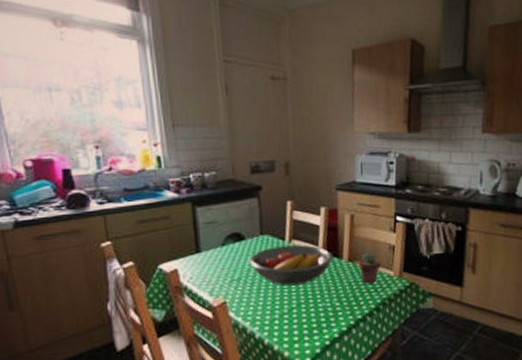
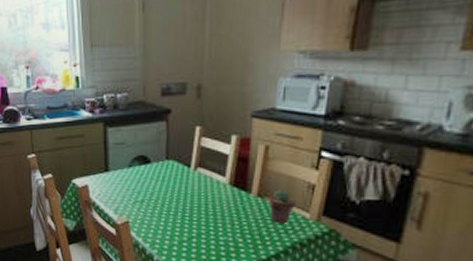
fruit bowl: present [249,245,333,286] -> none [153,173,241,215]

